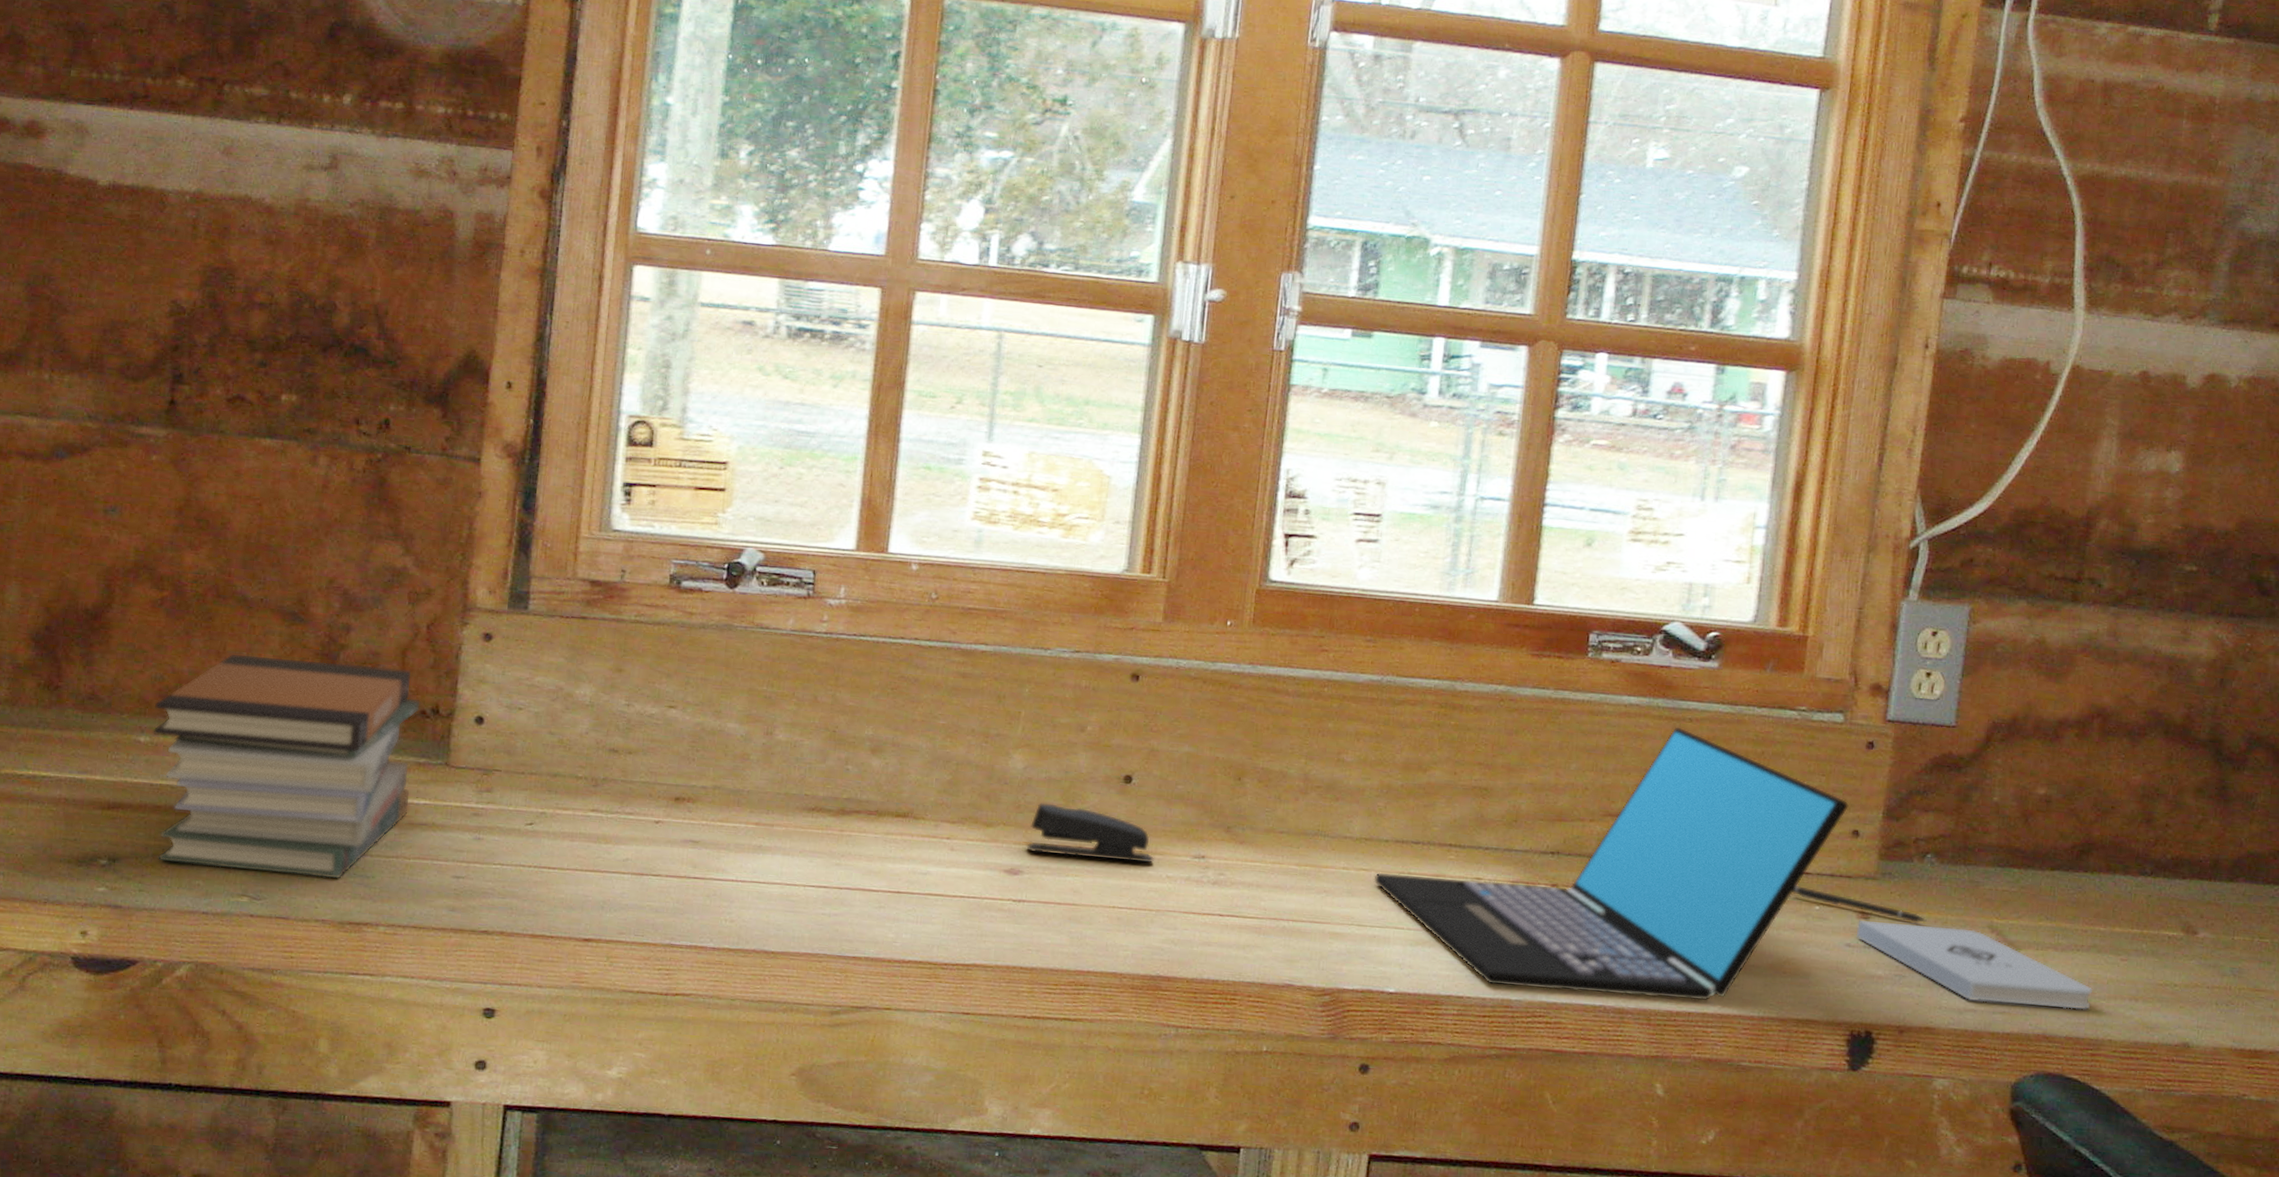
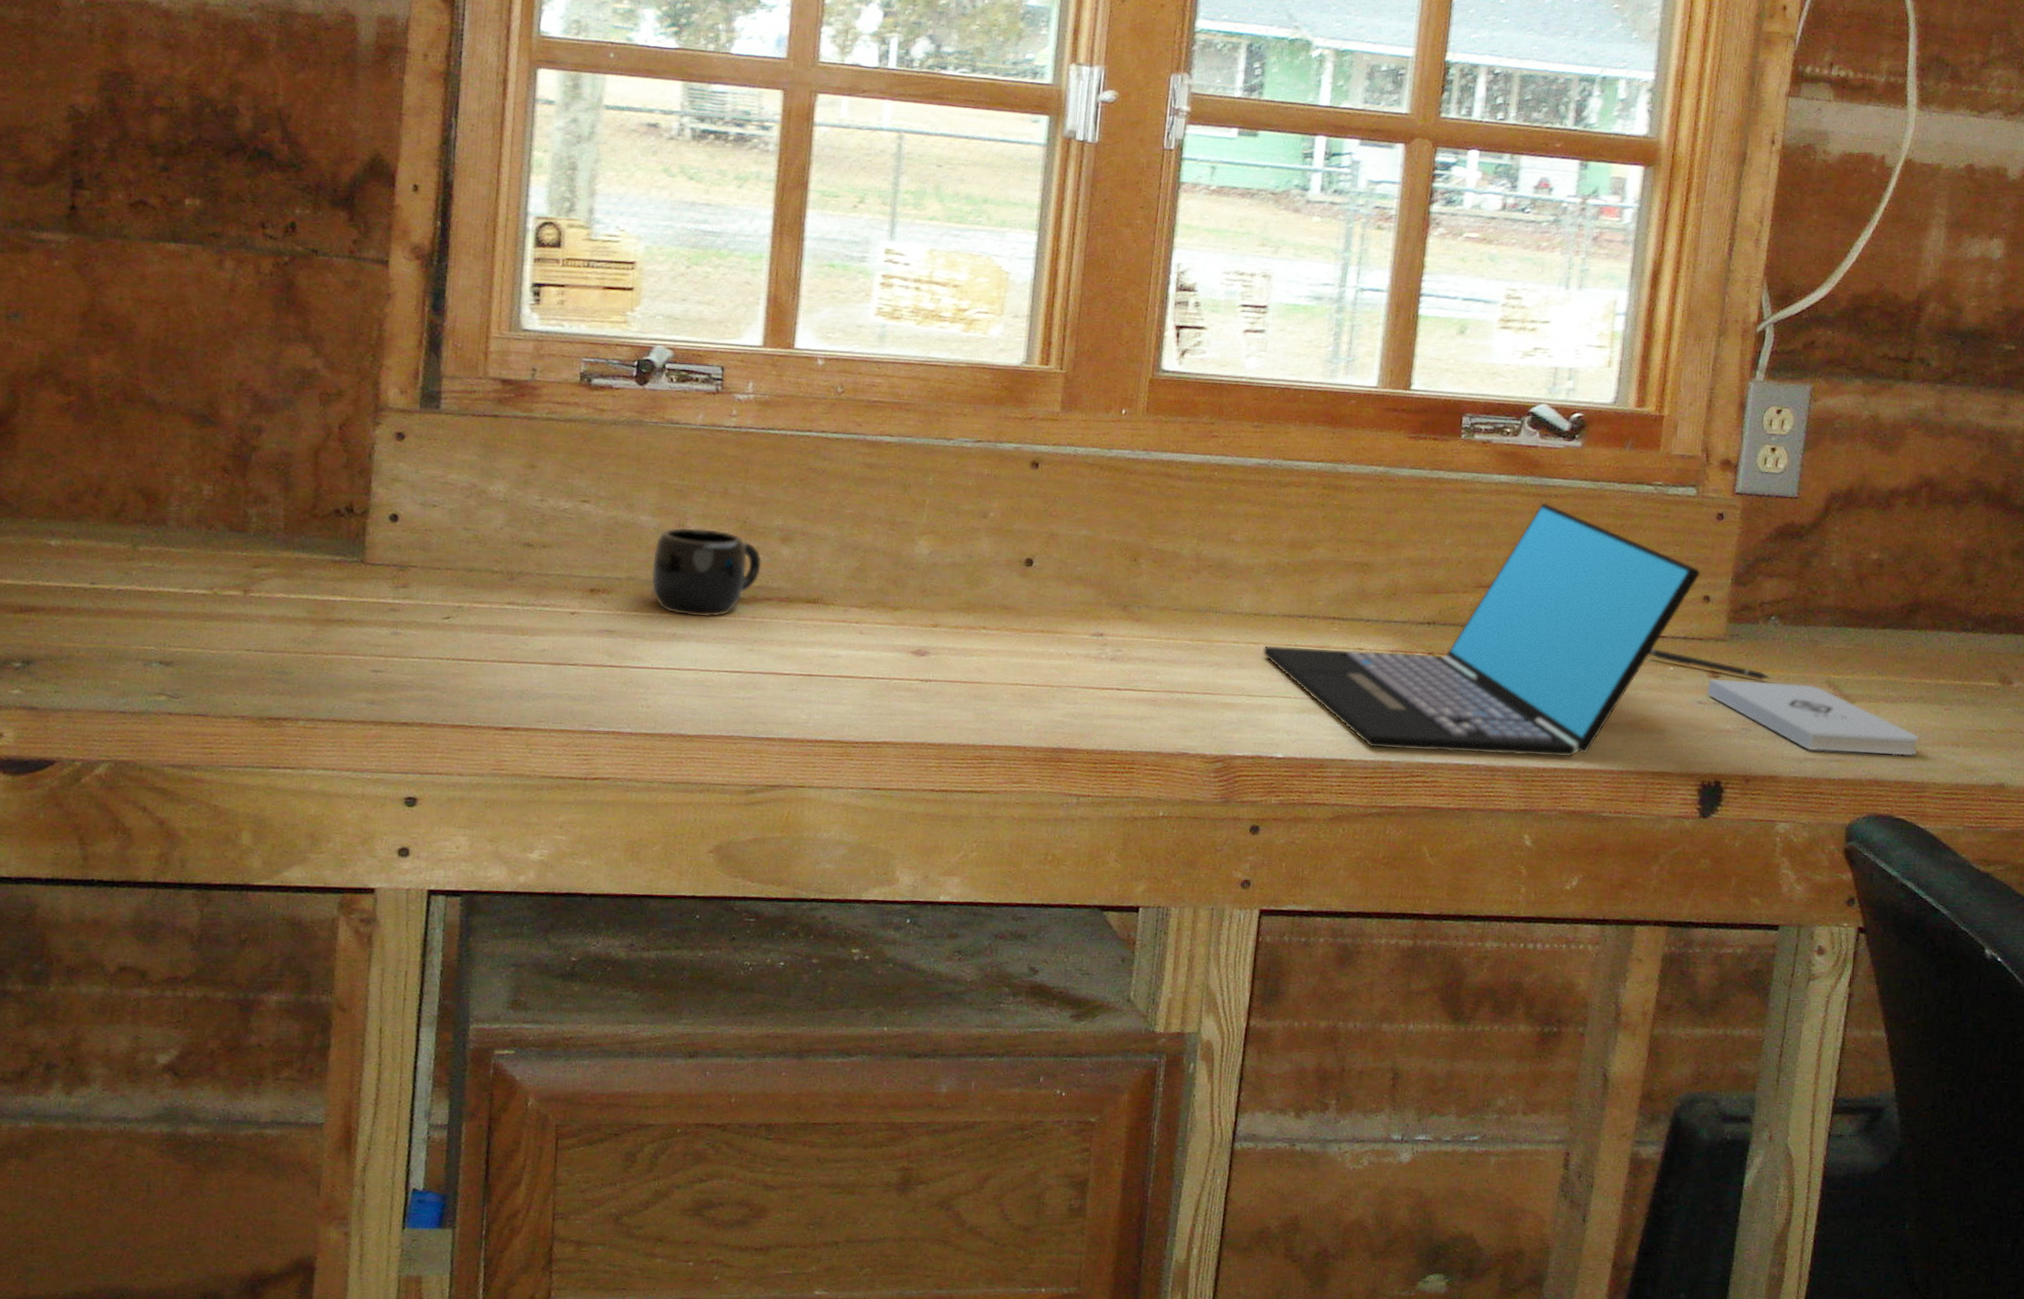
book stack: present [153,654,421,879] -> none [64,458,334,676]
mug: none [737,735,851,829] -> present [651,527,762,617]
stapler: present [1026,802,1155,863] -> none [933,586,1056,642]

